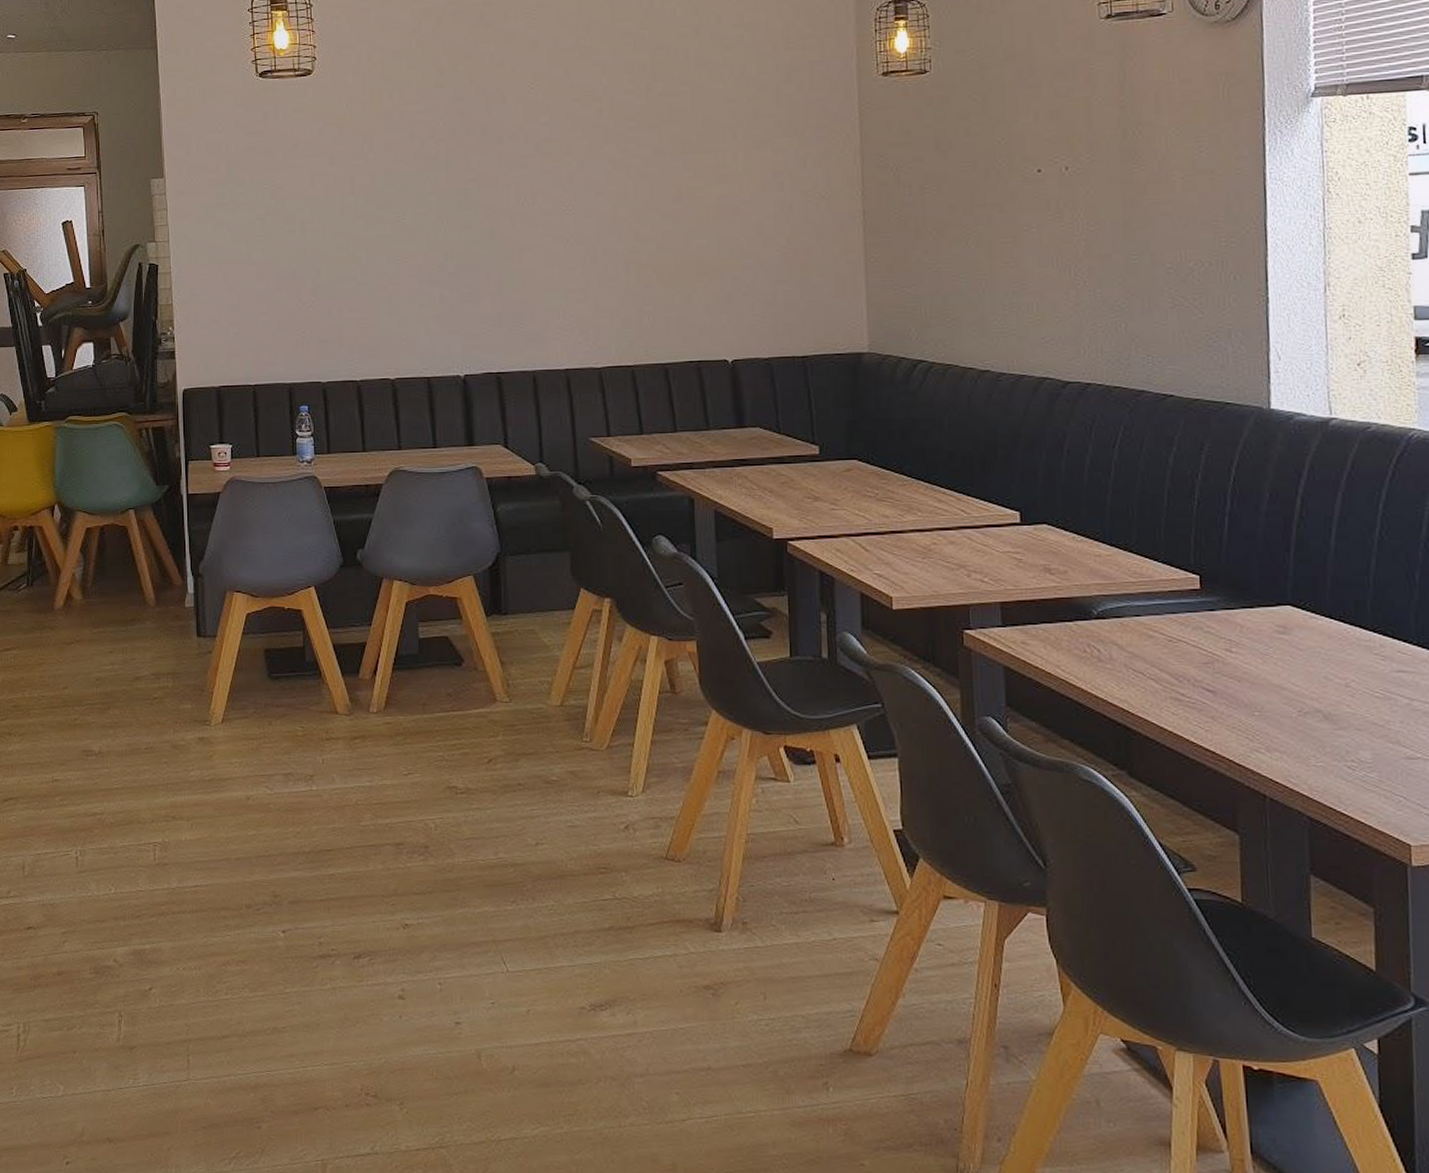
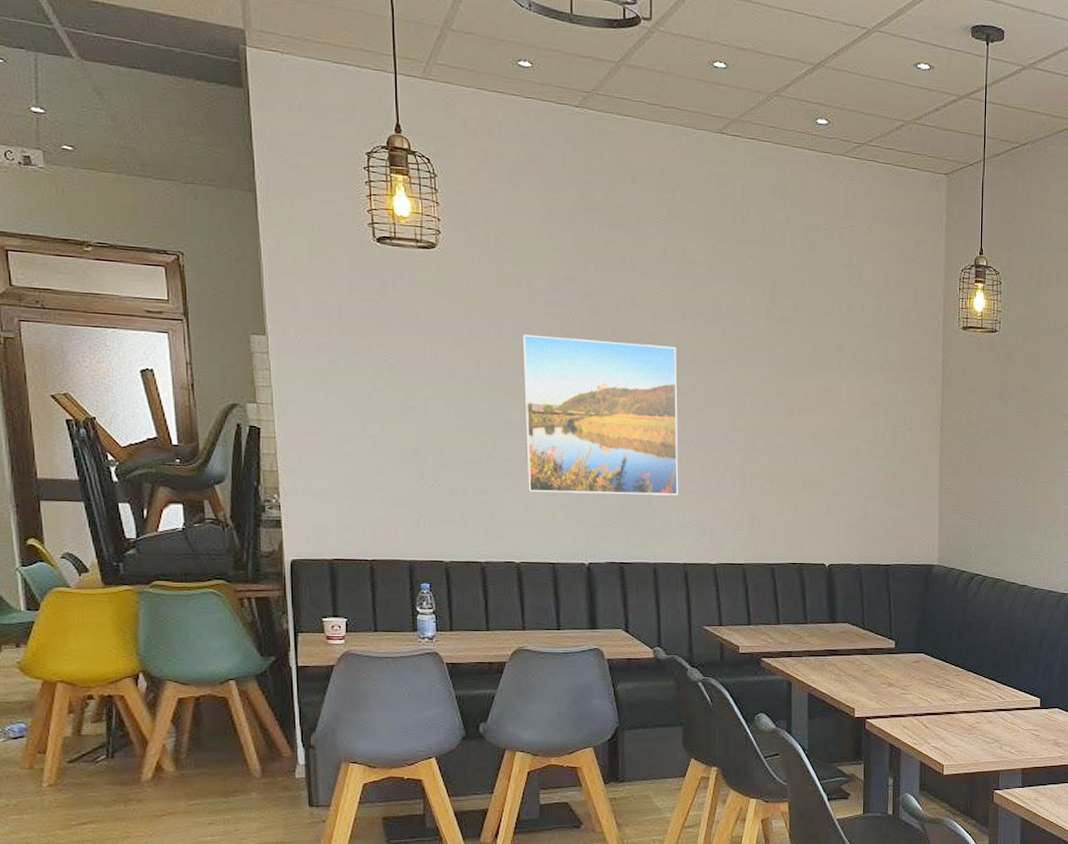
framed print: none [394,138,558,305] -> present [522,334,679,496]

